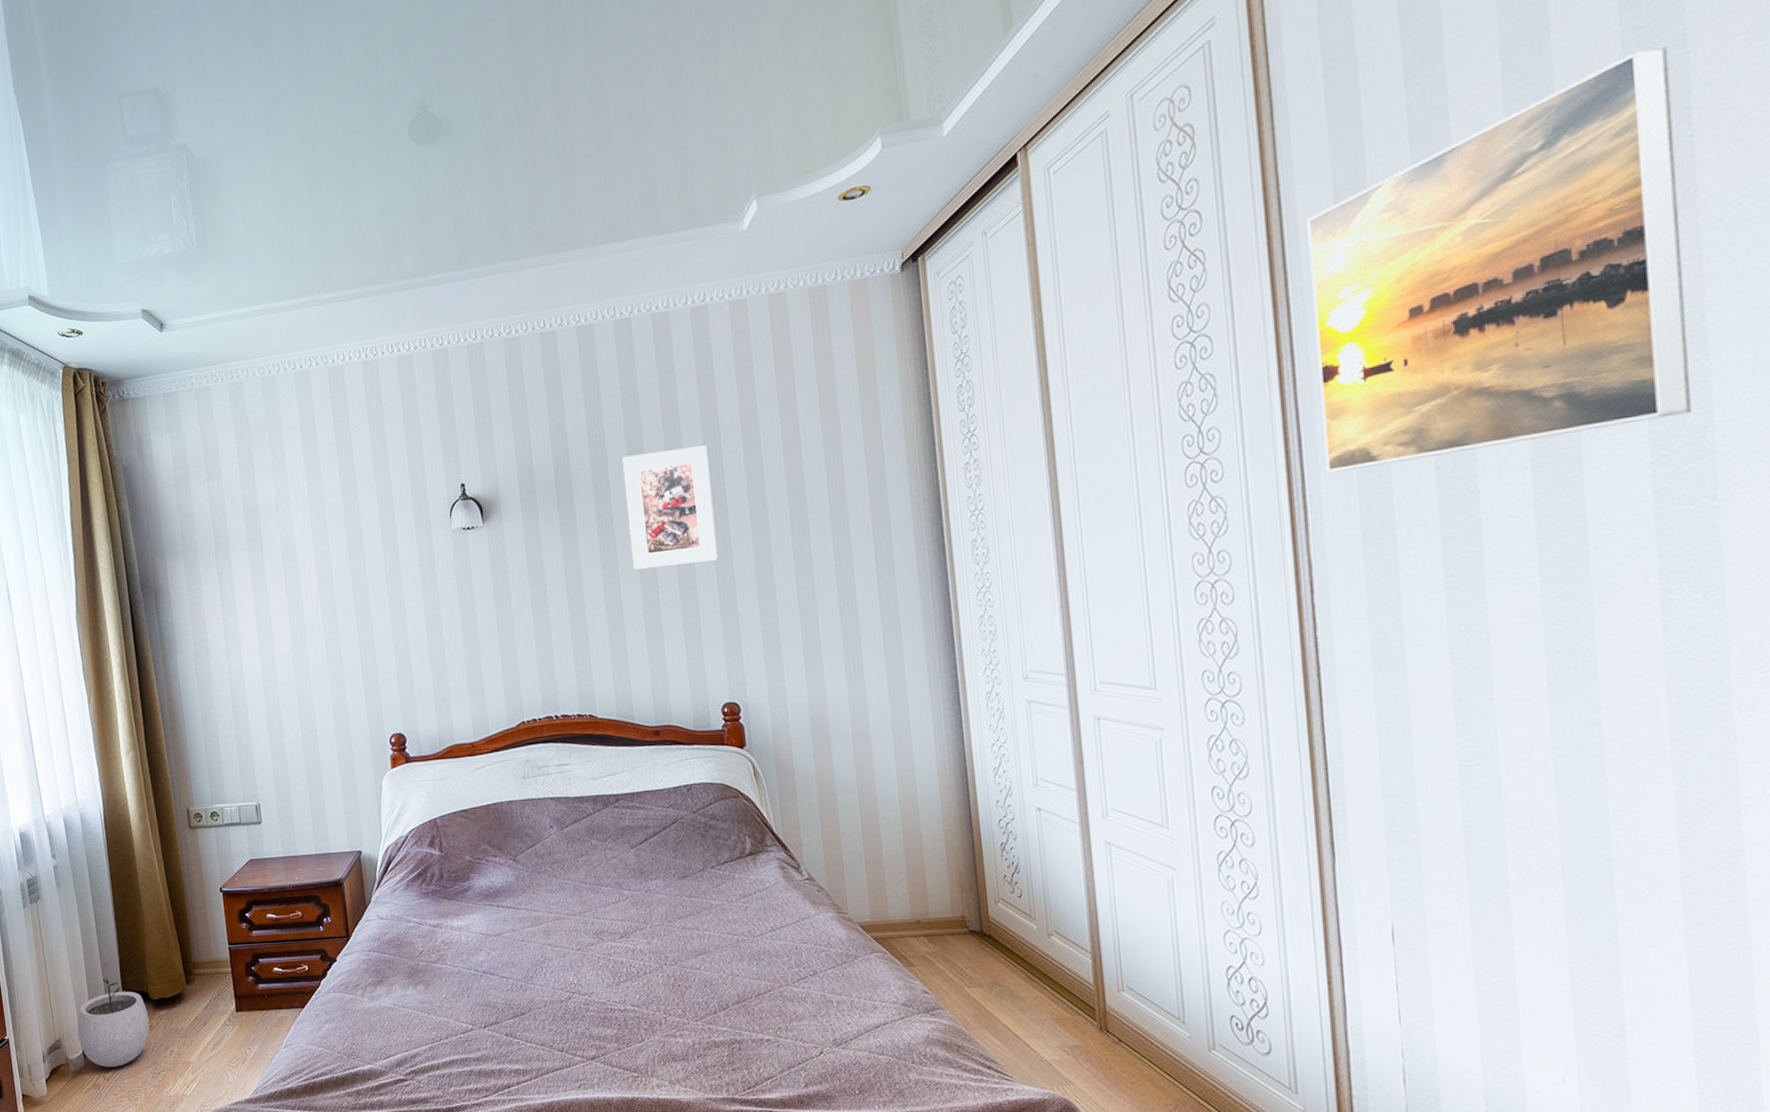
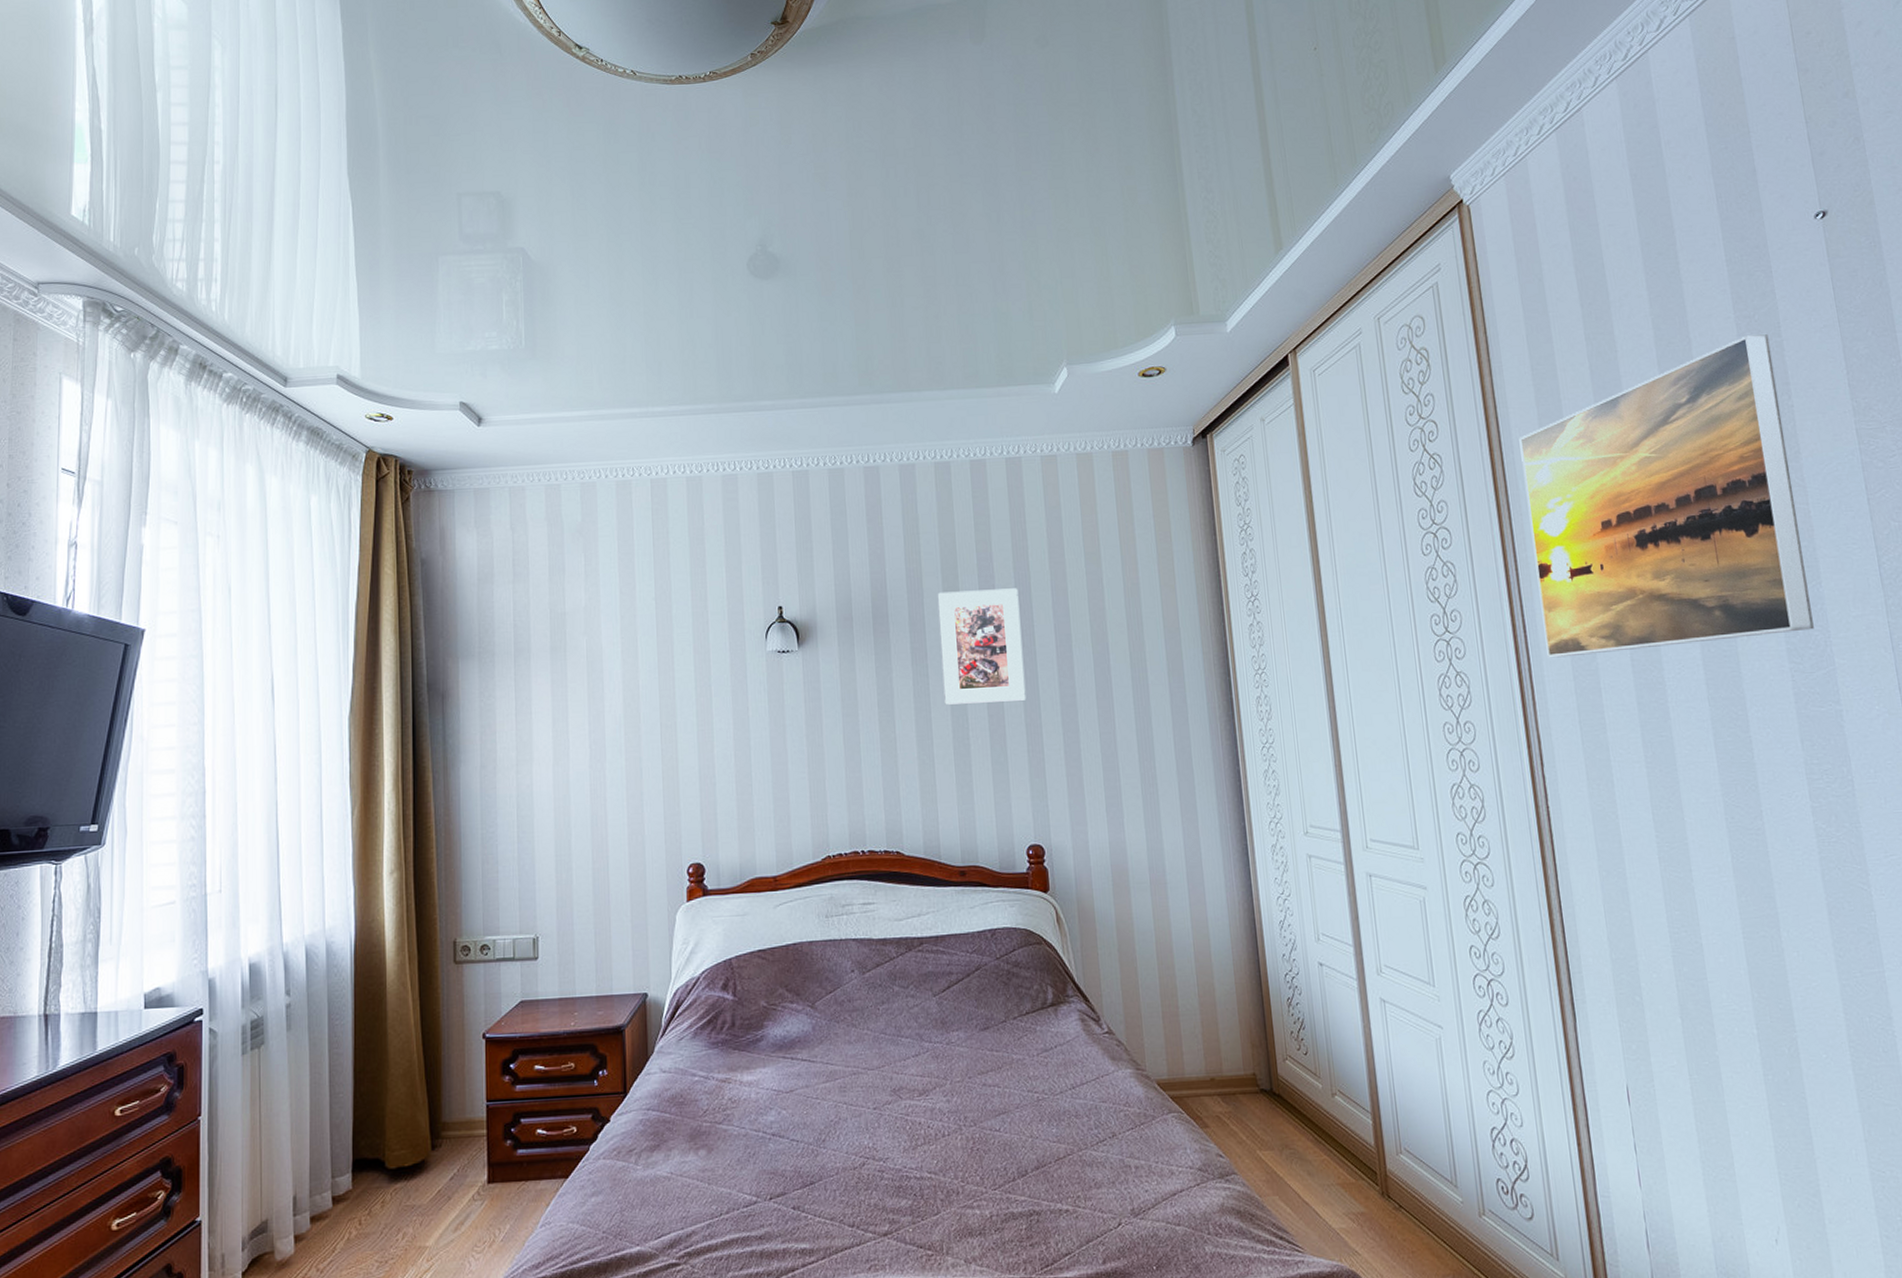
plant pot: present [77,976,150,1068] -> none [291,1140,382,1256]

